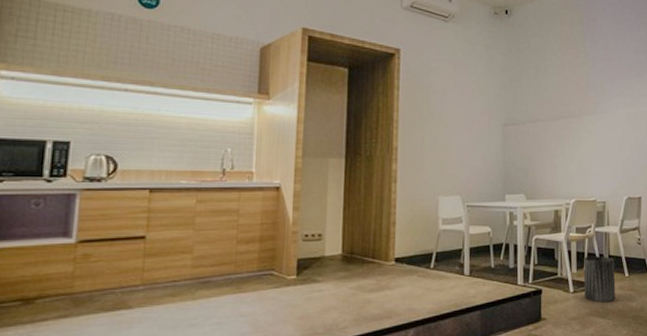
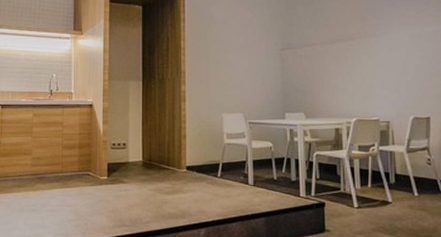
trash can: present [583,256,616,303] -> none [367,173,404,220]

